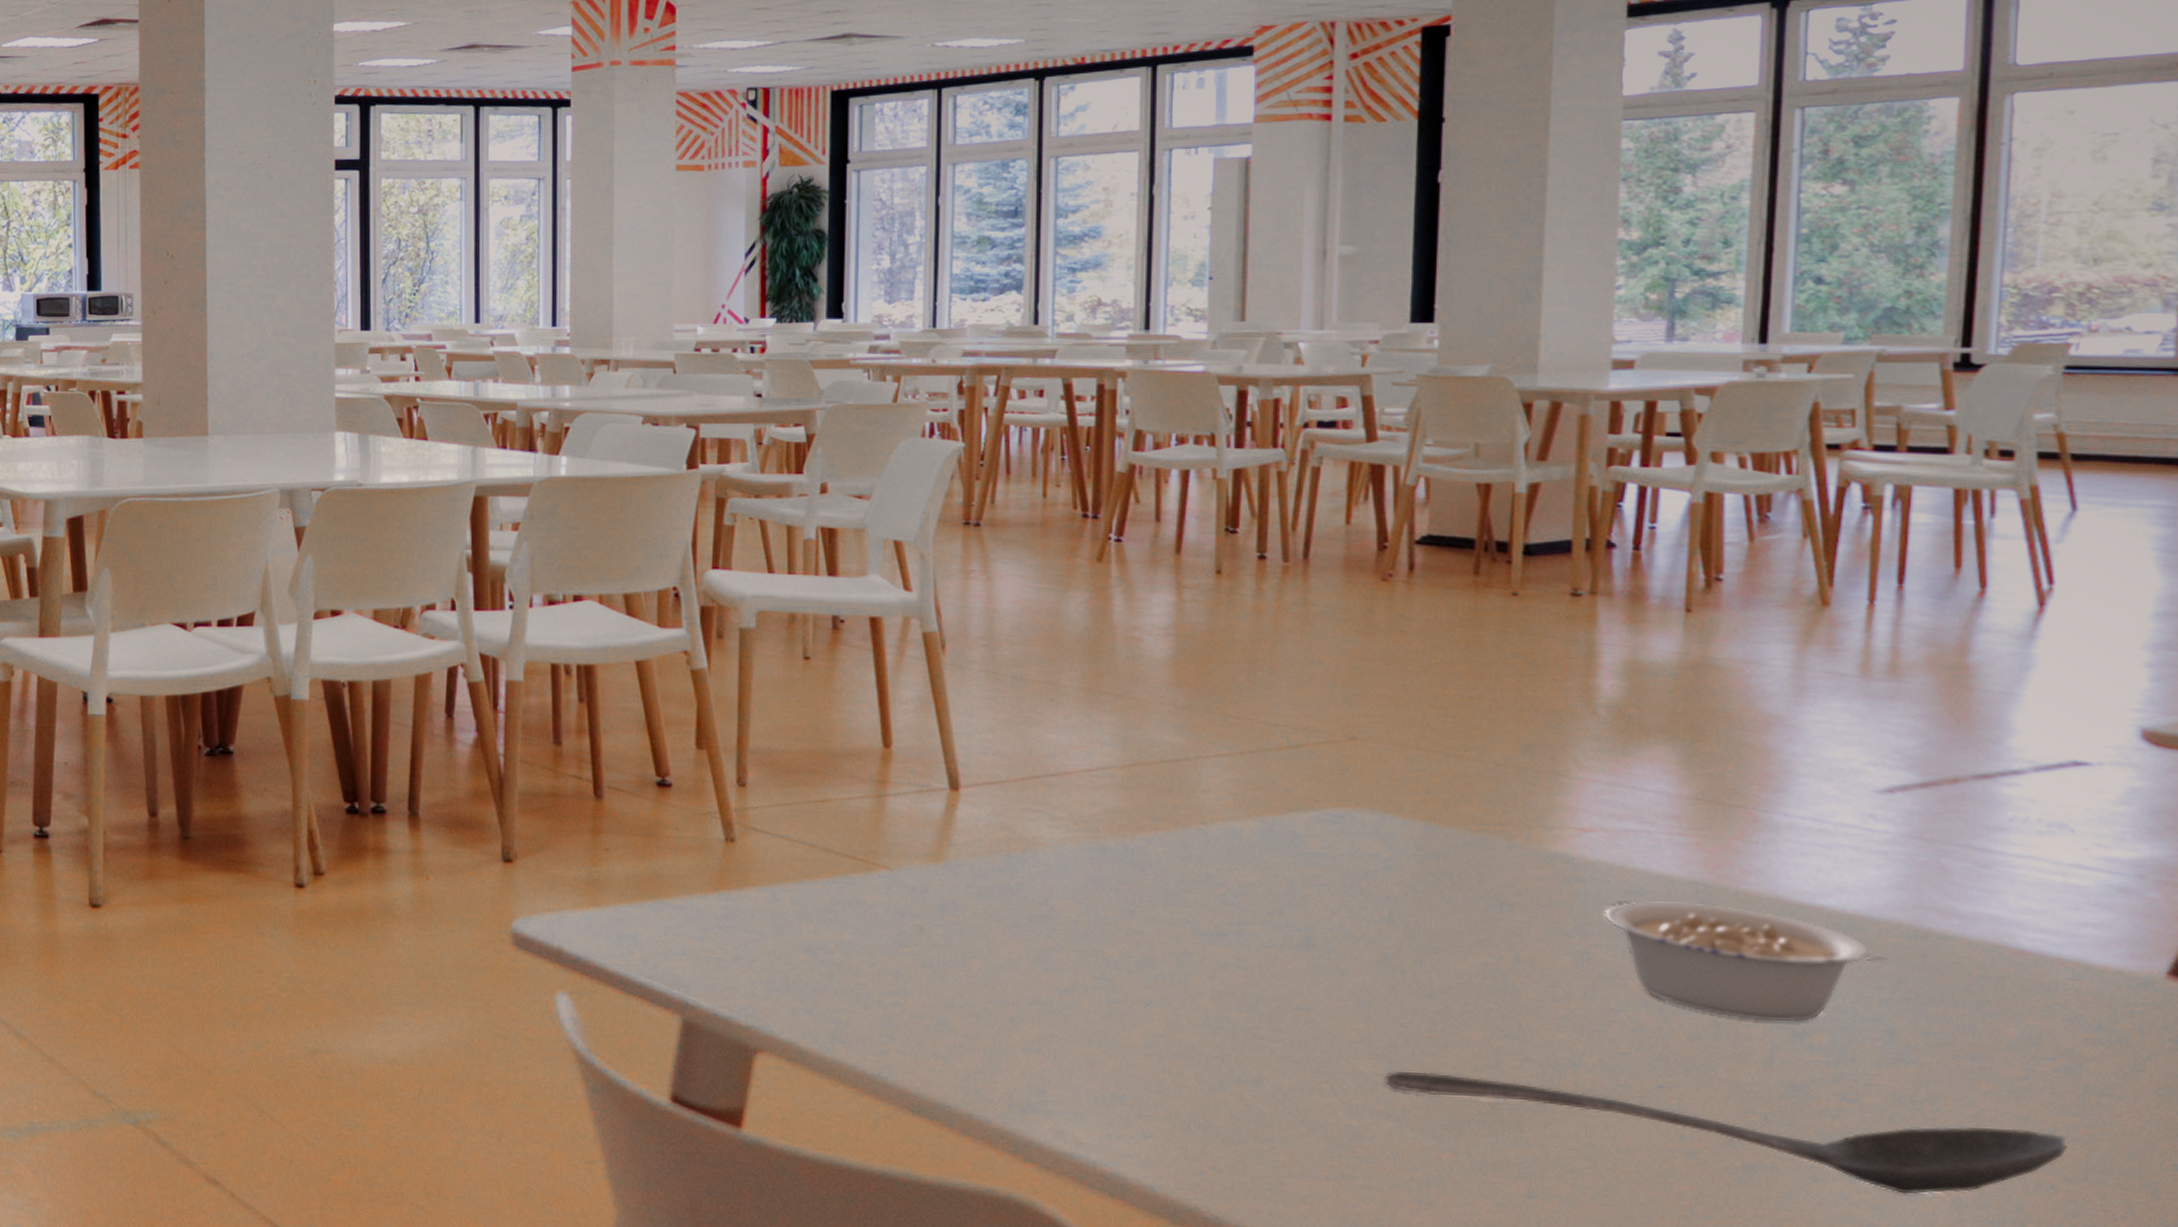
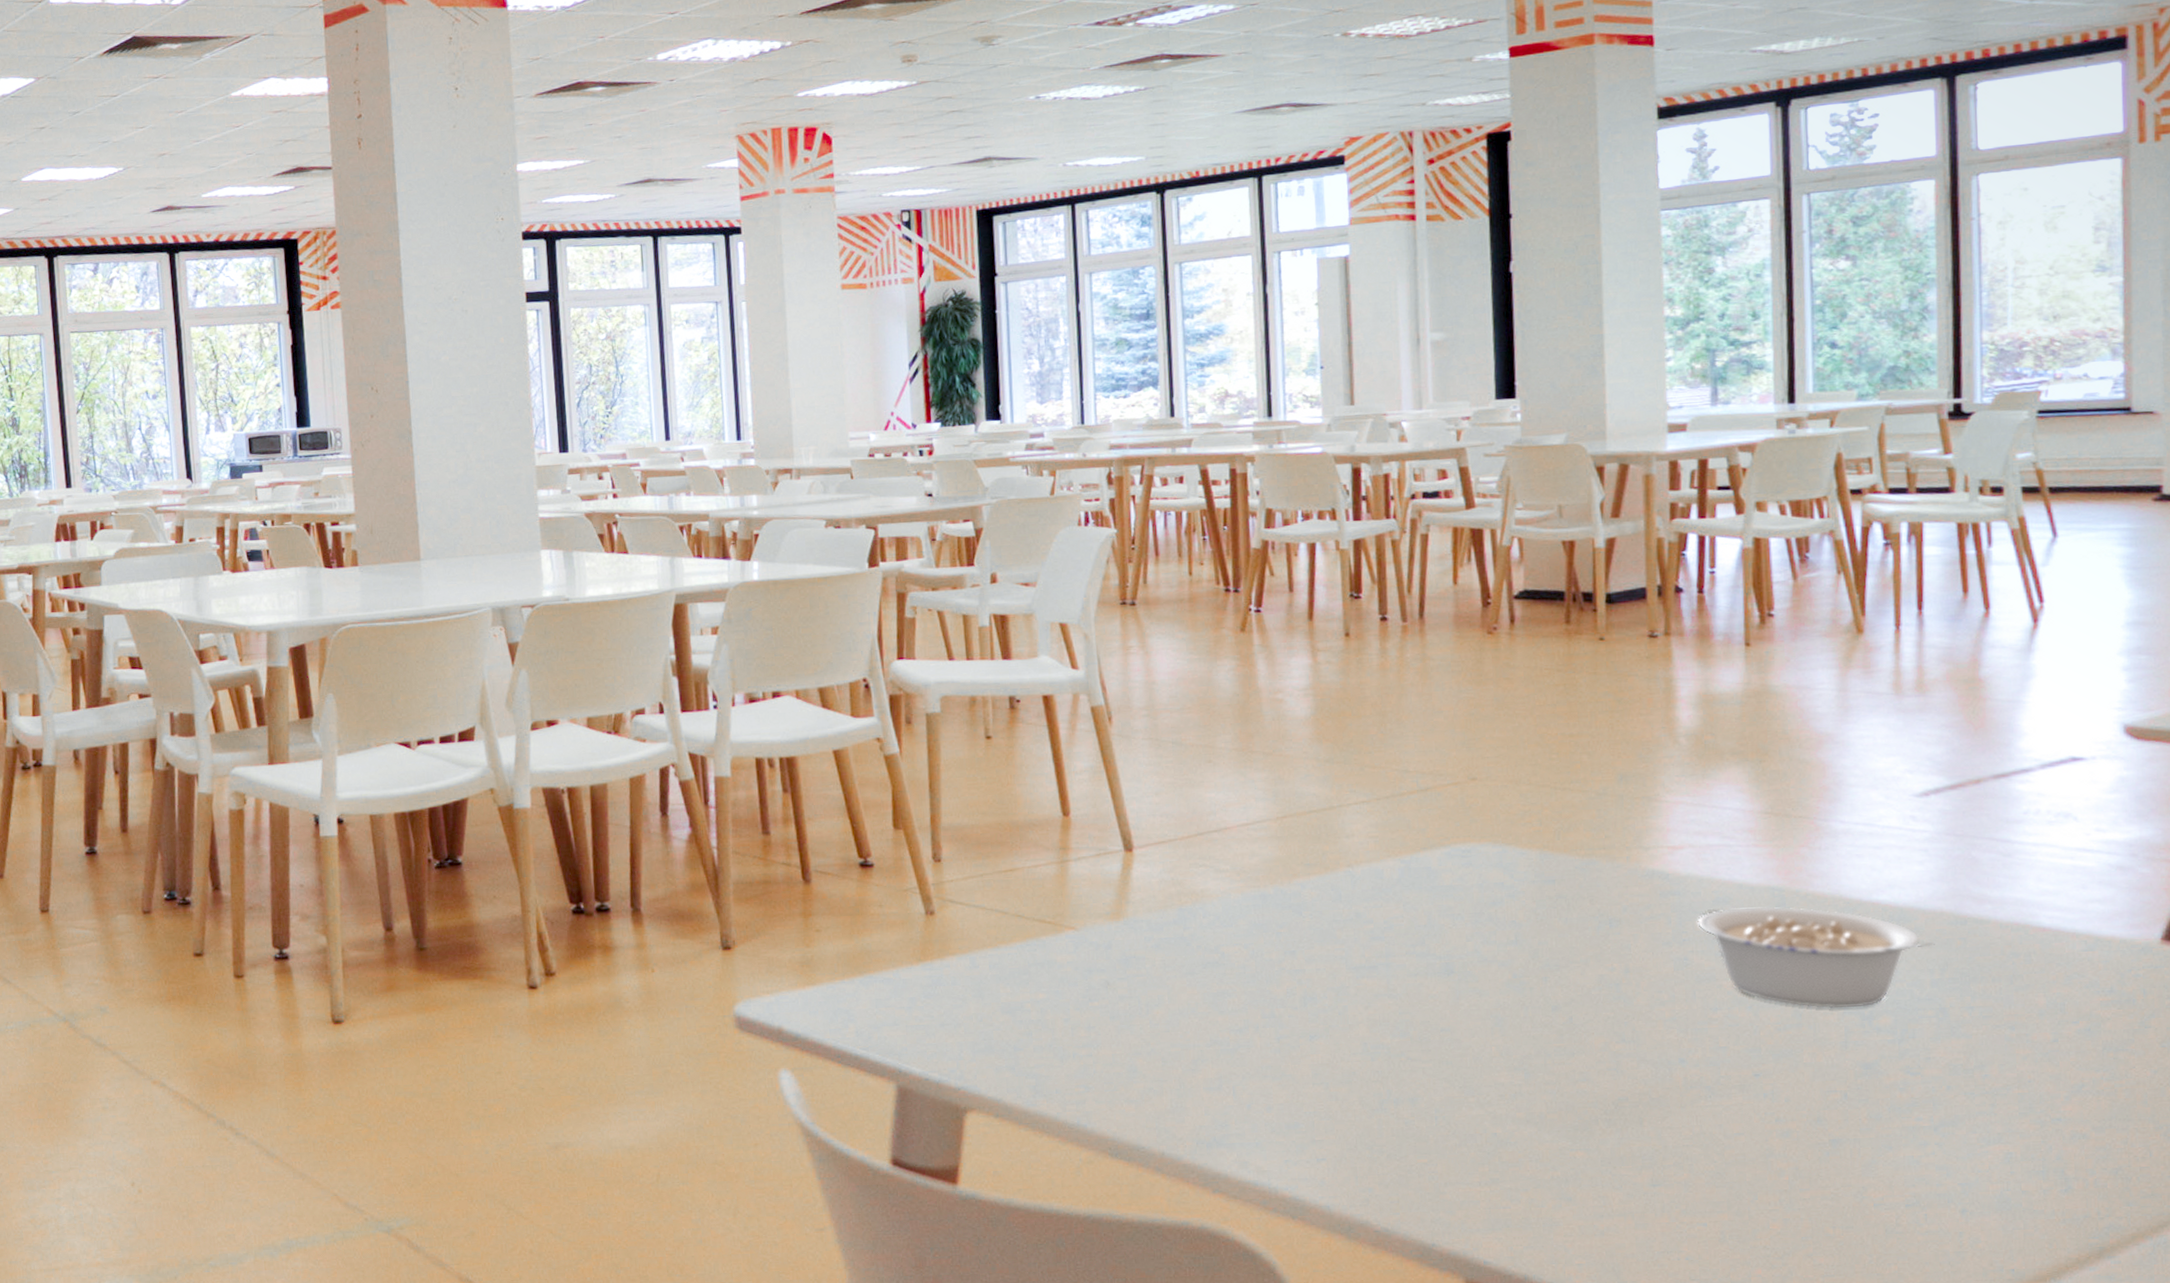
stirrer: present [1385,1071,2069,1195] -> none [1522,1079,2095,1154]

